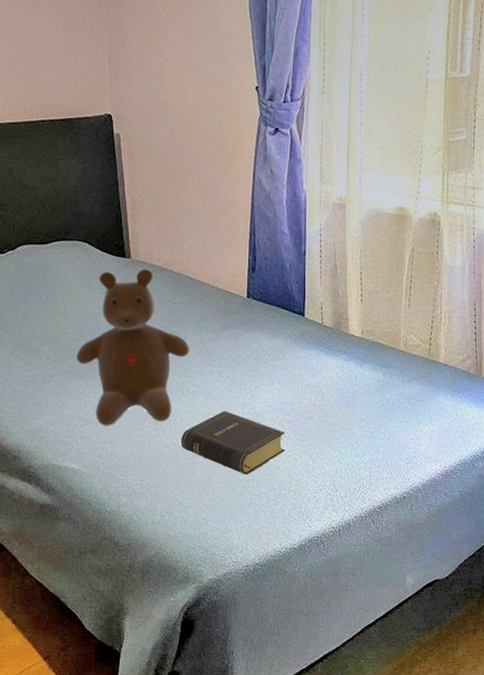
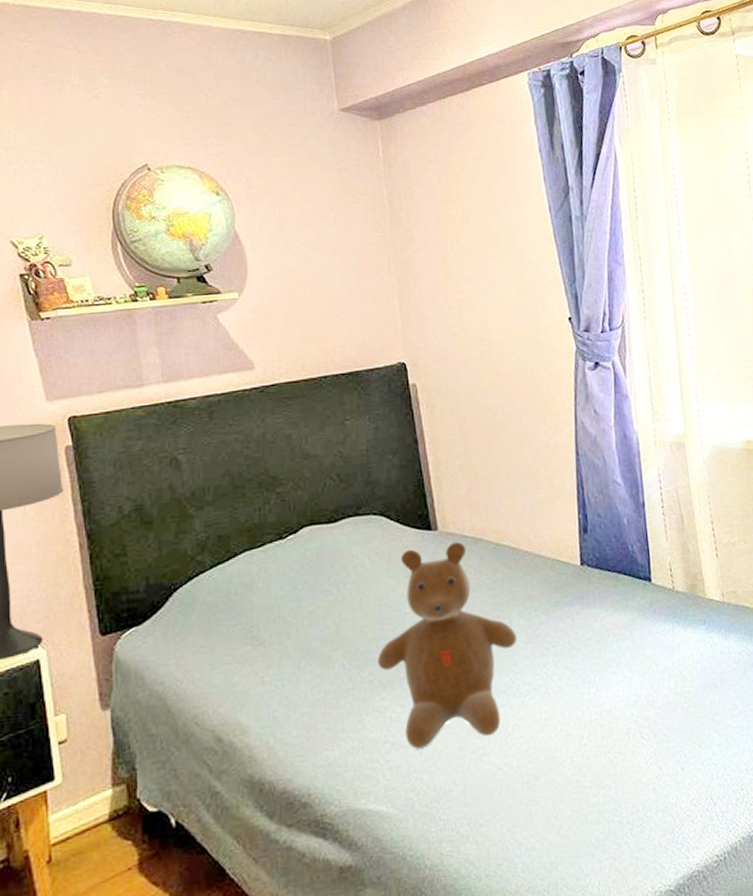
book: present [180,410,285,475] -> none [514,712,646,796]

